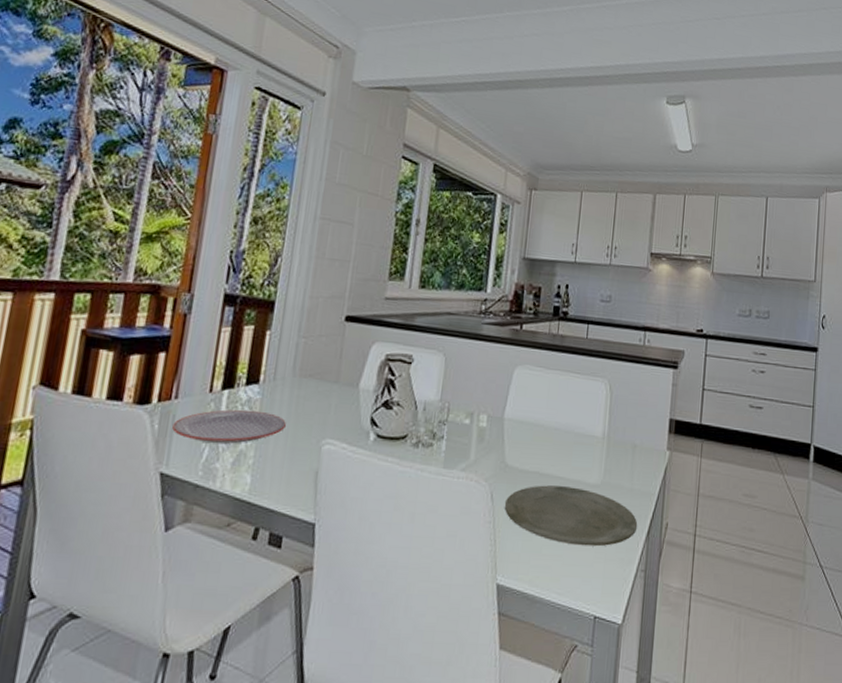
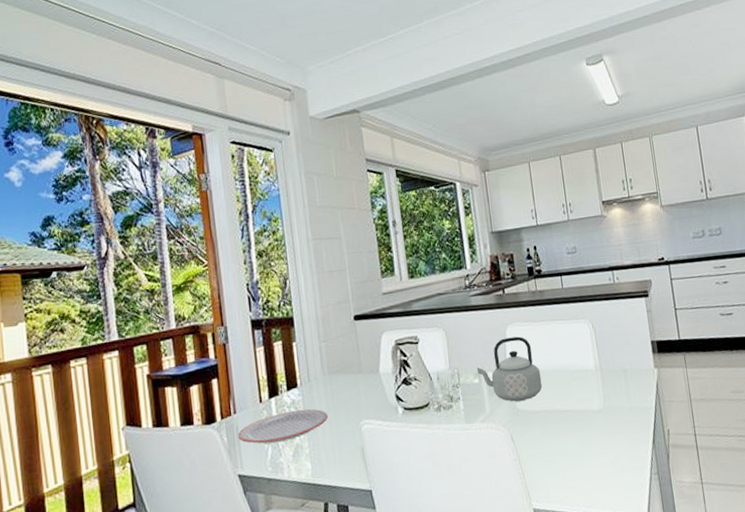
teapot: none [470,379,542,456] -> present [476,336,543,402]
plate: present [504,485,638,547] -> none [524,416,643,465]

